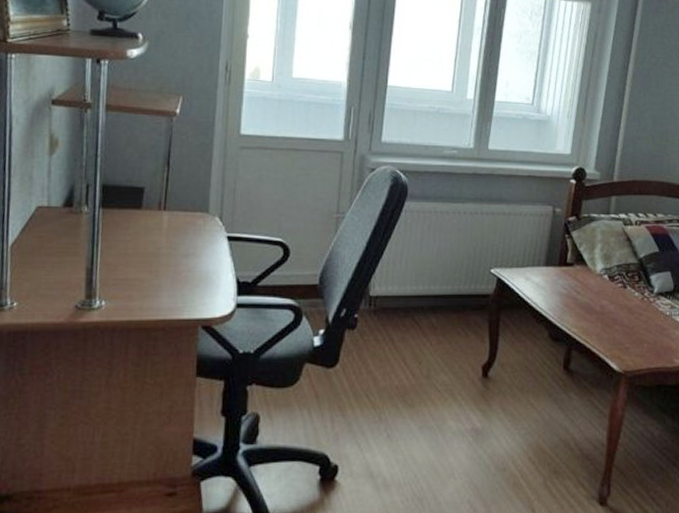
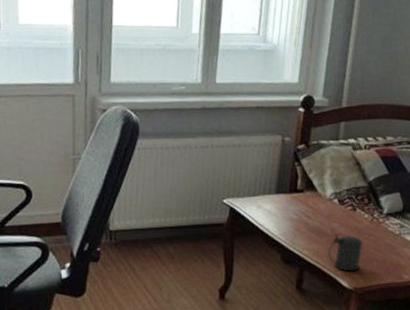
beer stein: none [597,310,633,353] -> present [328,233,363,272]

